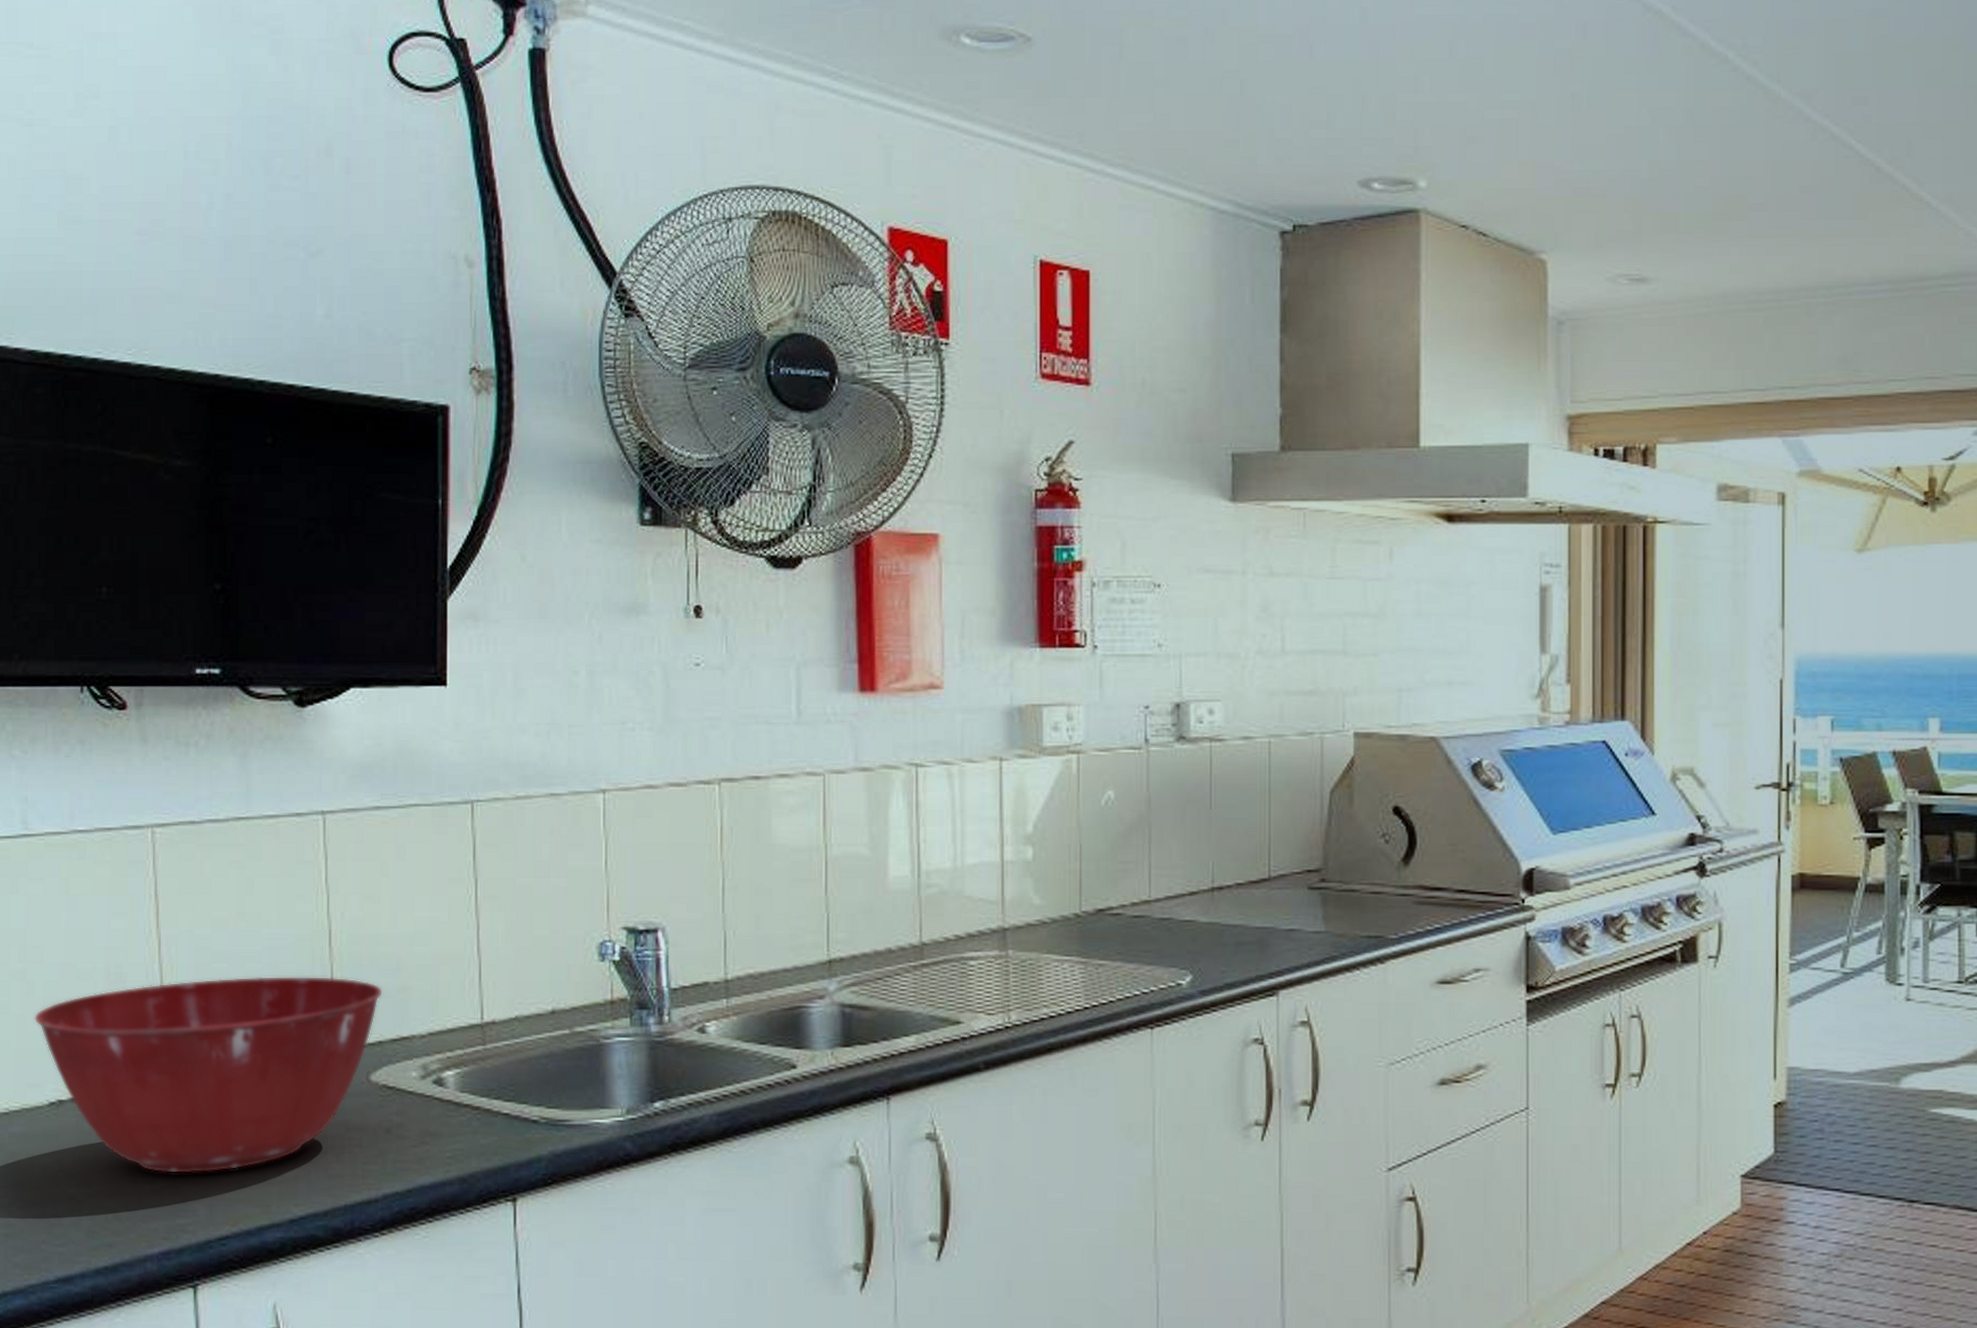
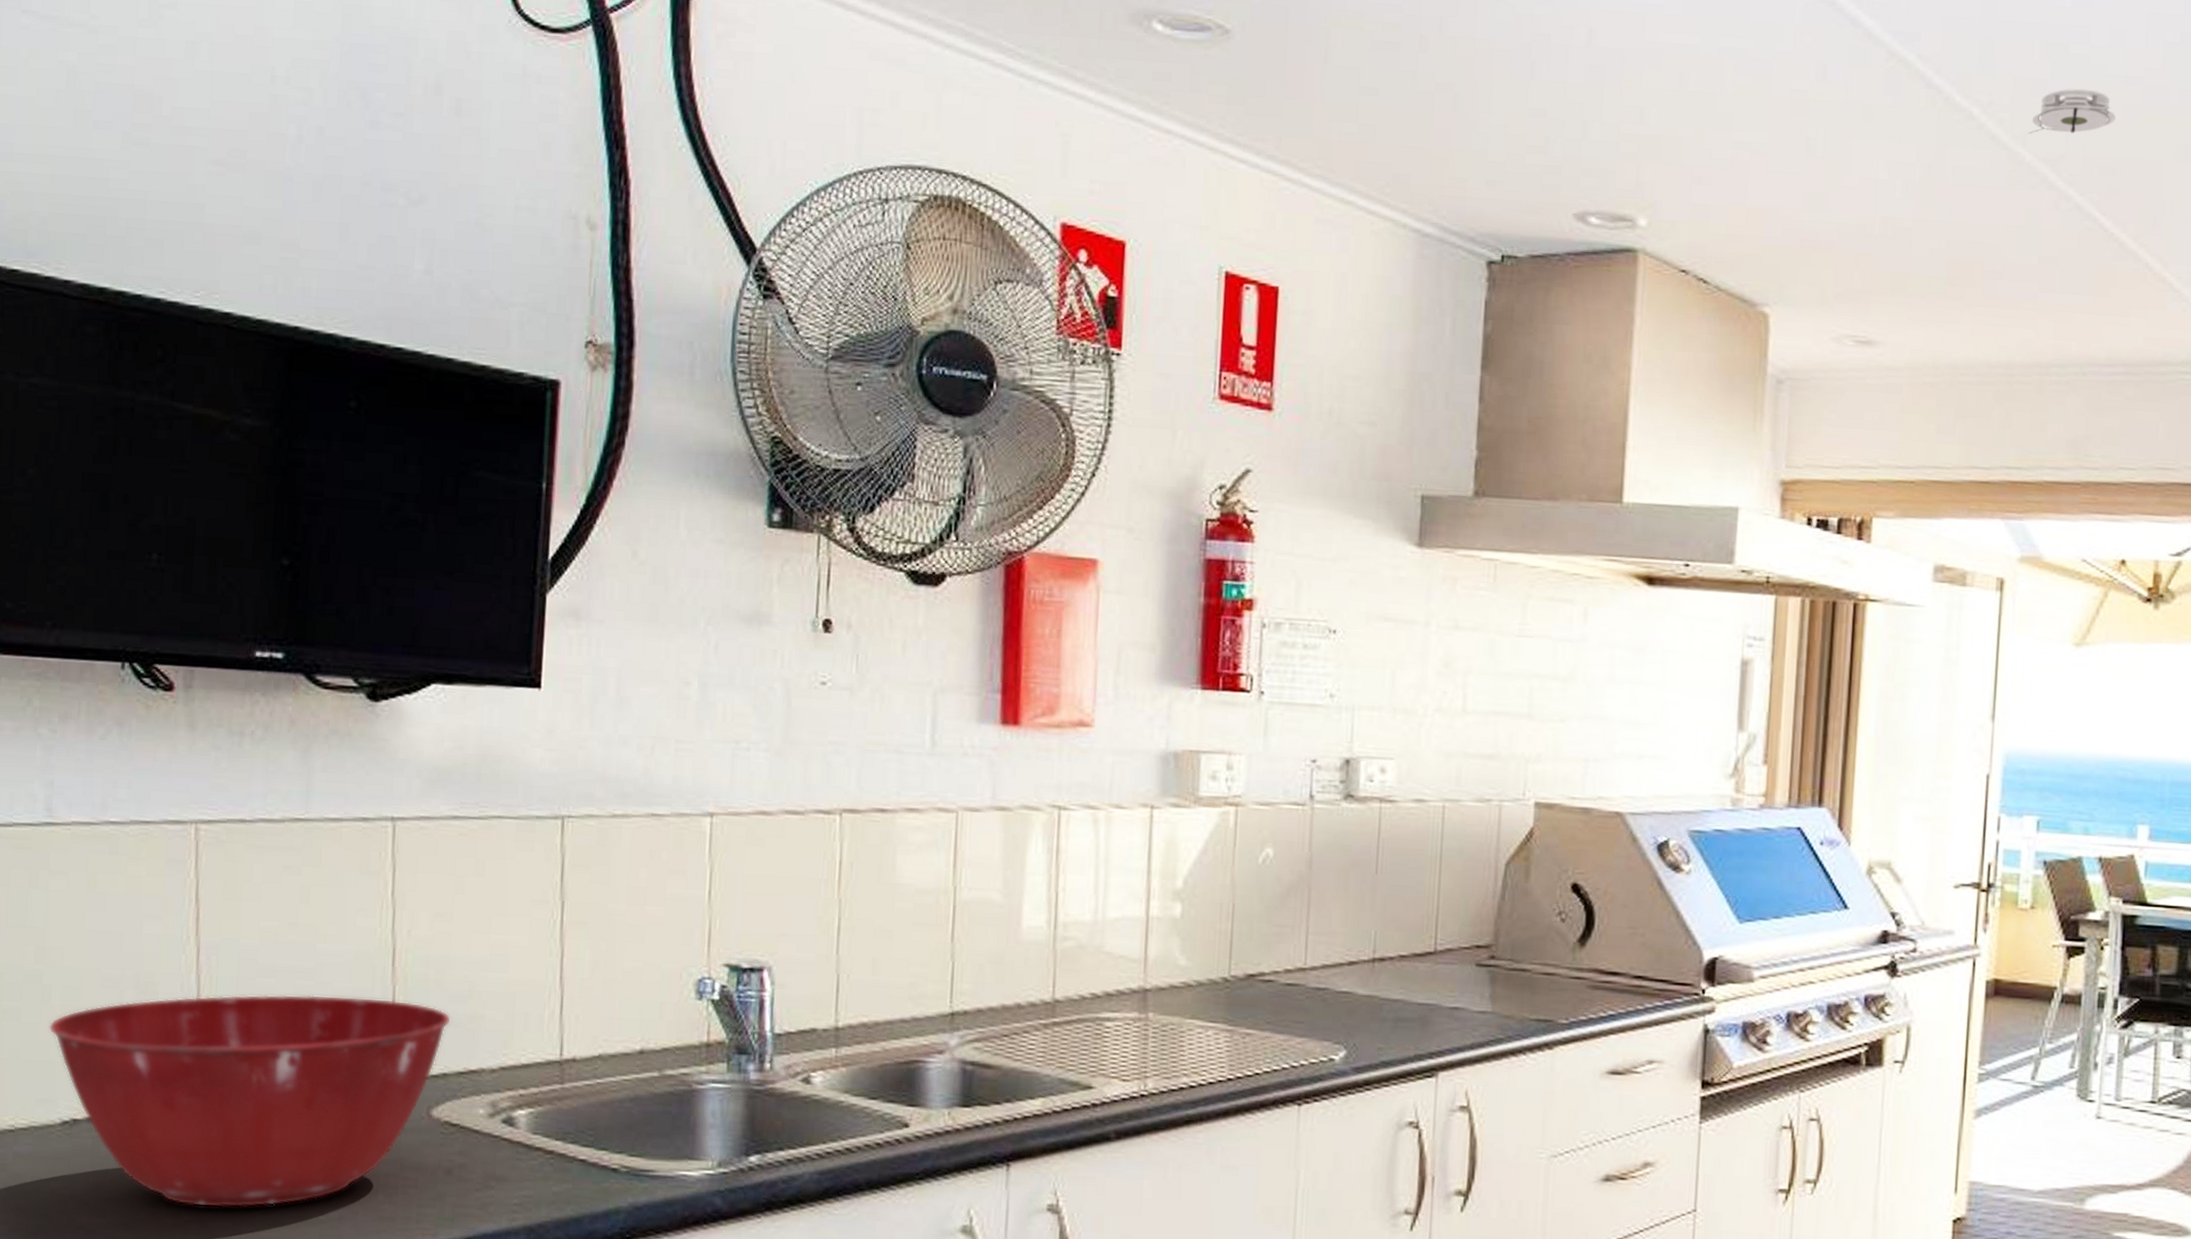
smoke detector: none [1782,25,1865,71] -> present [2028,88,2116,134]

